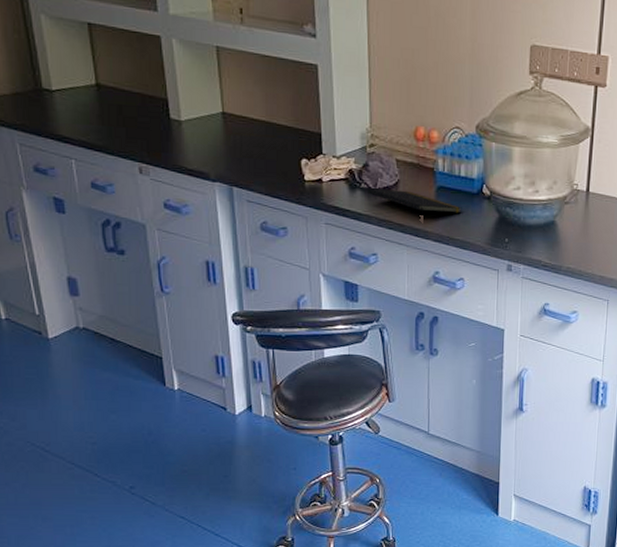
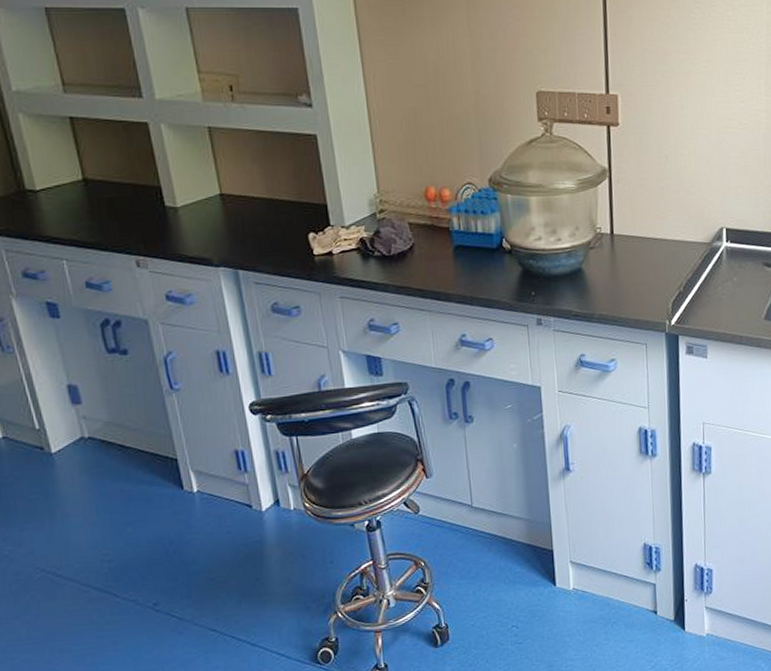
notepad: present [367,188,462,215] -> none [381,253,483,278]

